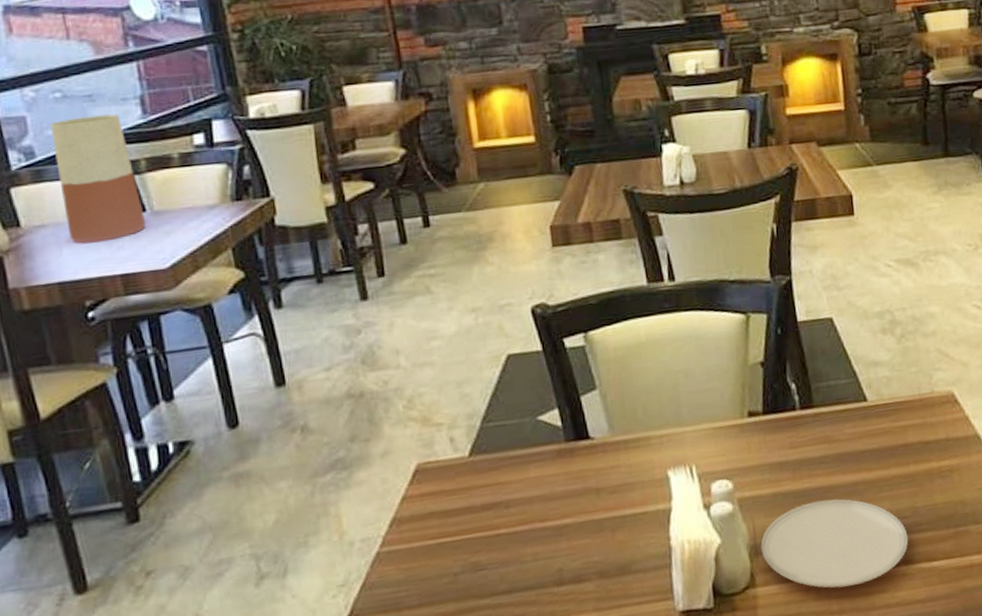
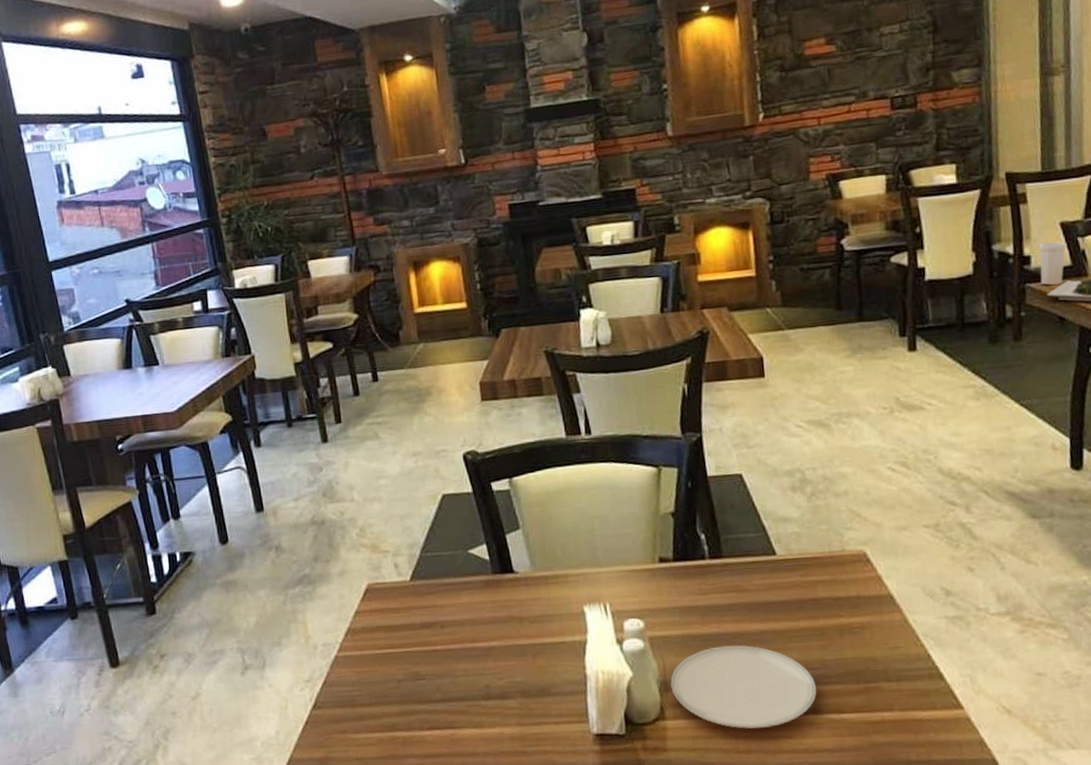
vase: present [51,114,147,244] -> none [91,286,159,390]

